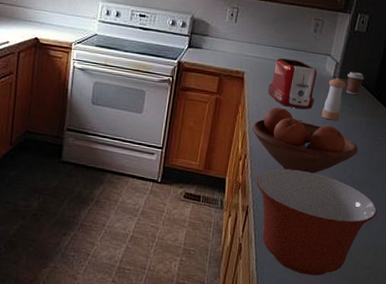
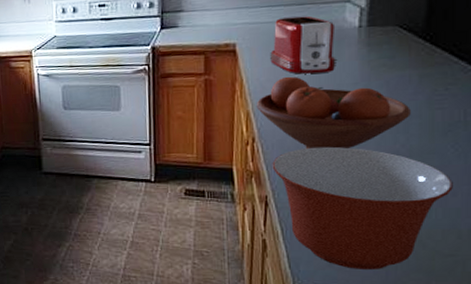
pepper shaker: present [321,77,346,121] -> none [349,26,380,81]
coffee cup: present [346,72,364,95] -> none [379,14,405,44]

